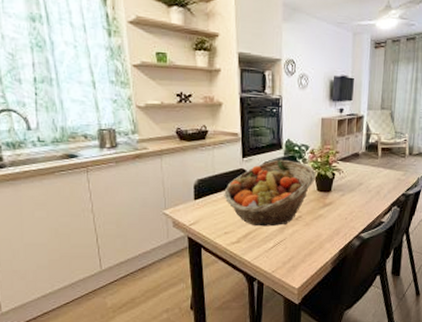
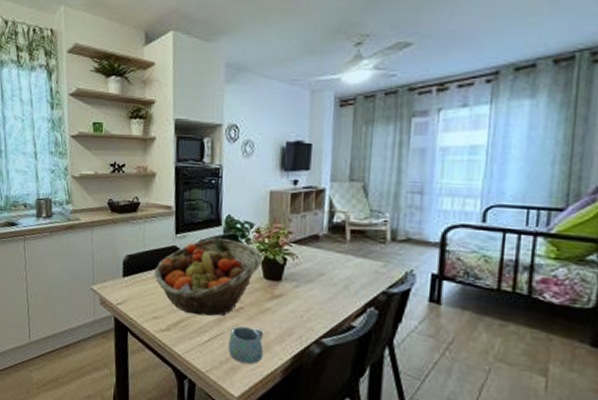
mug: none [290,232,318,261] -> present [228,326,264,364]

